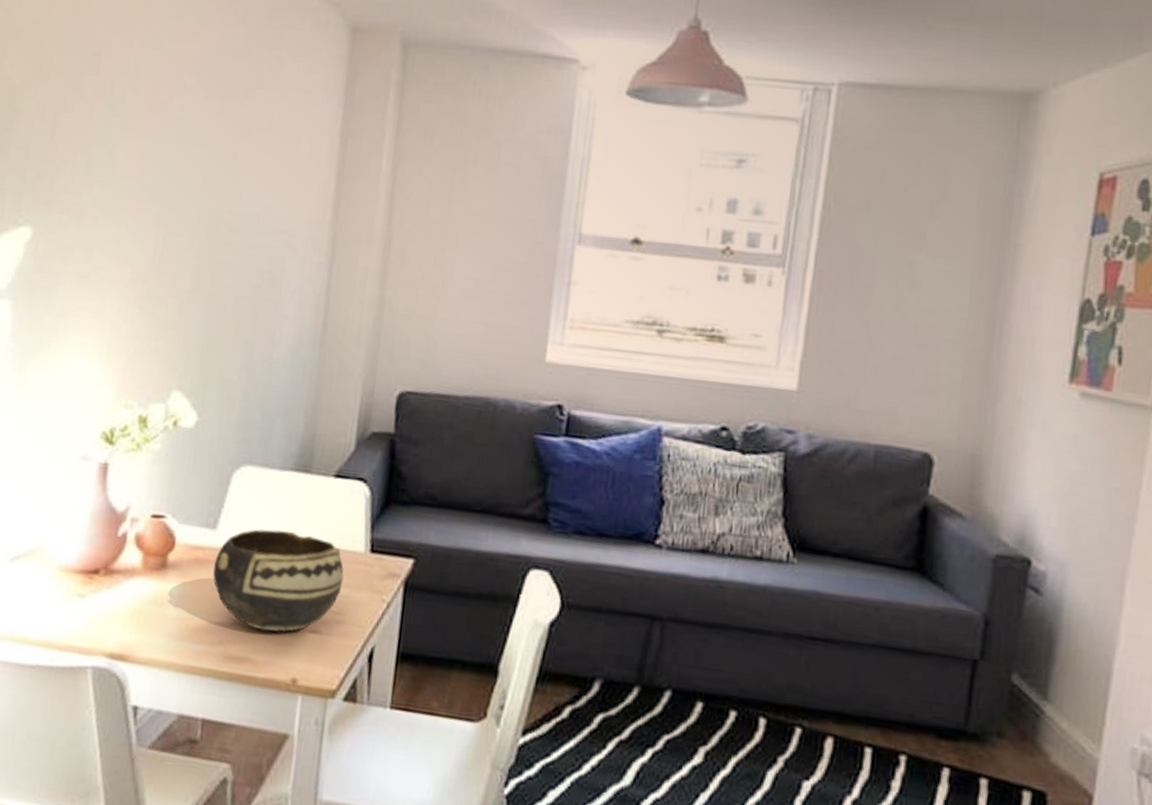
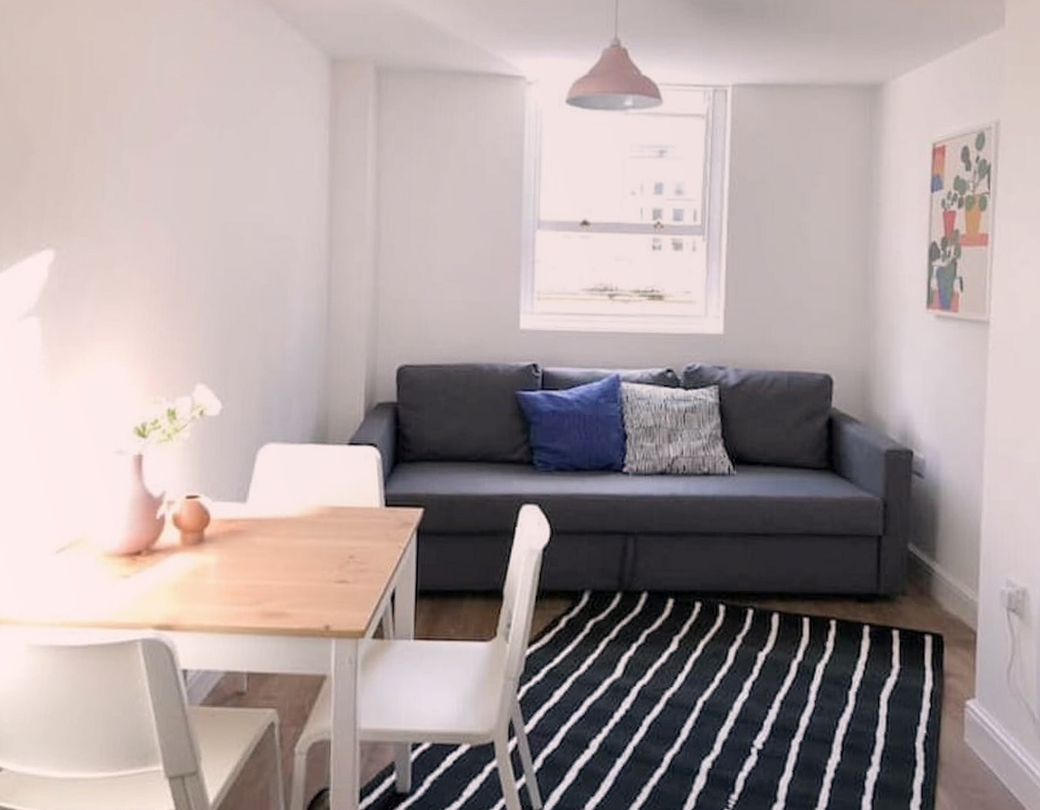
ceramic bowl: present [213,529,344,632] -> none [247,497,364,587]

